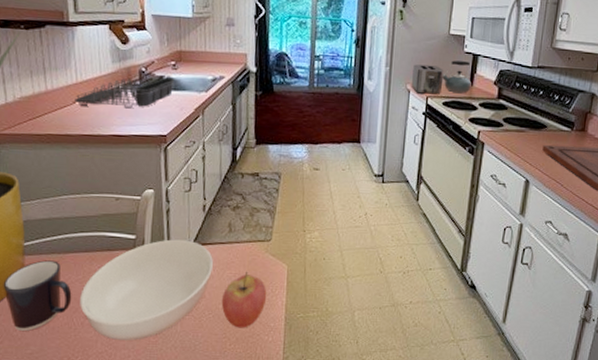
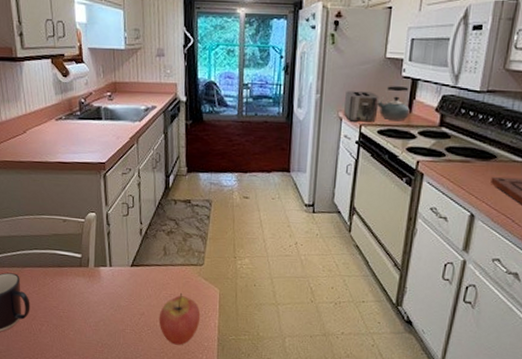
dish rack: present [75,77,175,109] -> none [25,108,111,138]
bowl: present [80,239,214,340] -> none [37,259,151,348]

